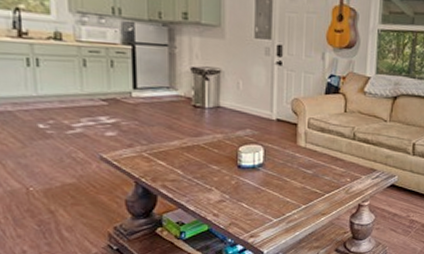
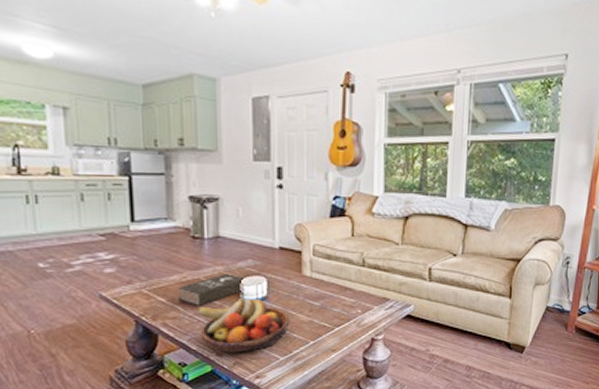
book: none [178,141,243,170] -> present [178,274,245,306]
fruit bowl: none [196,163,284,214] -> present [197,297,290,353]

